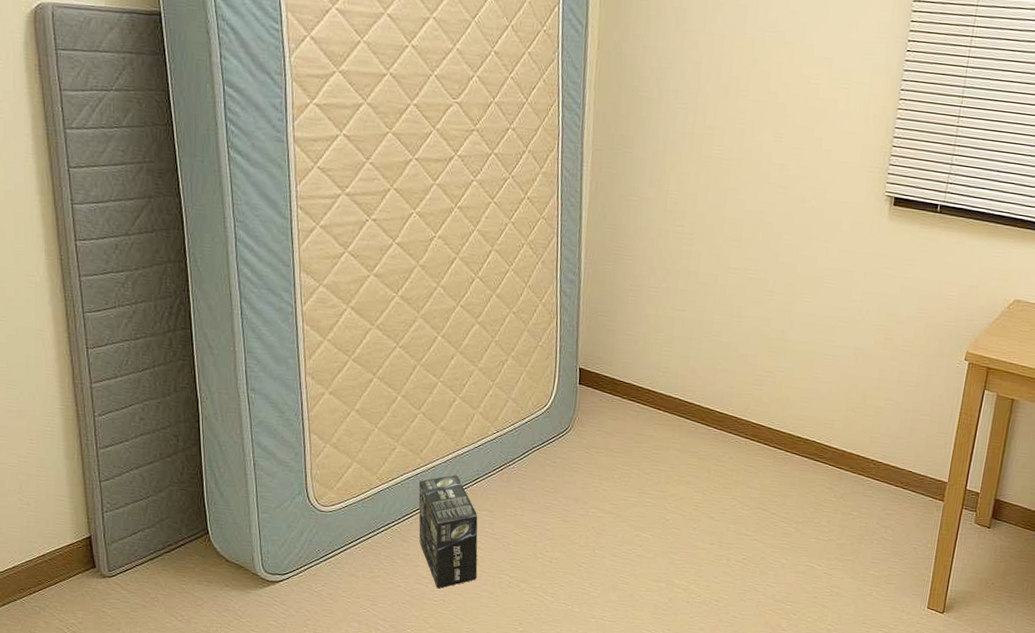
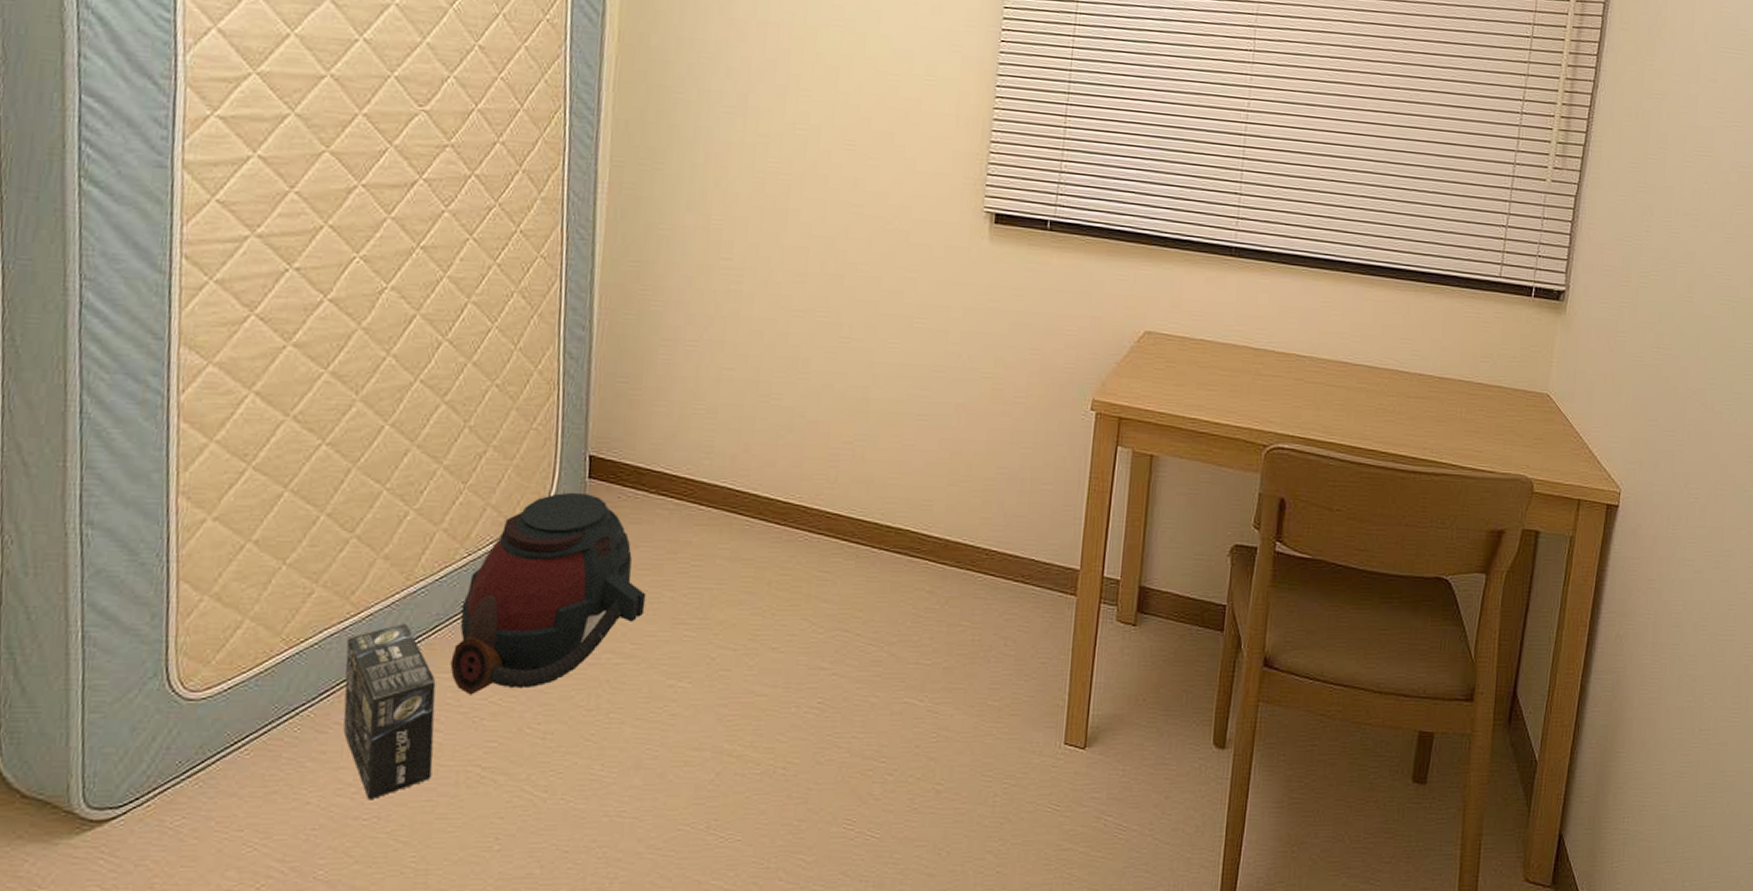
helmet: none [487,393,620,528] -> present [450,492,646,695]

